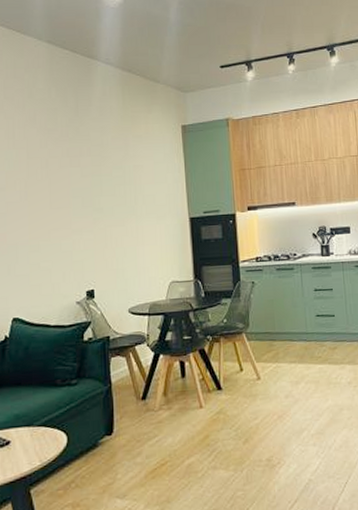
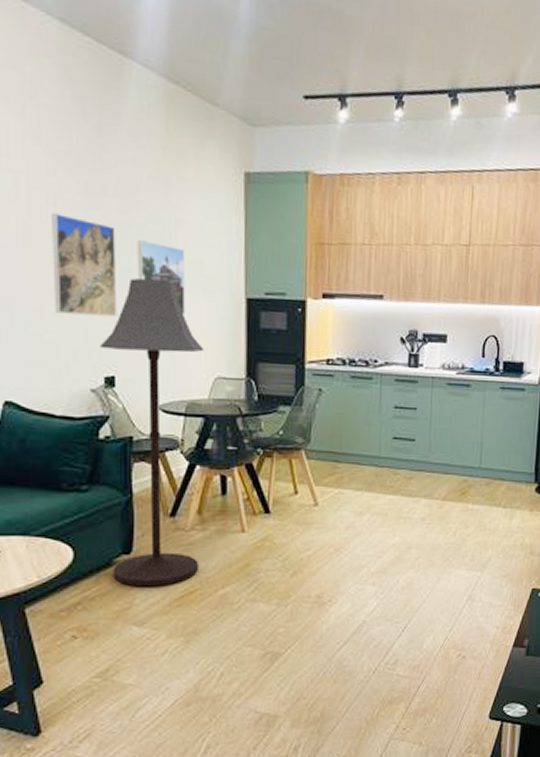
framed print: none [45,173,94,246] -> present [52,214,117,317]
floor lamp: none [81,212,167,464] -> present [99,278,205,587]
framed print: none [106,184,144,236] -> present [137,239,185,314]

